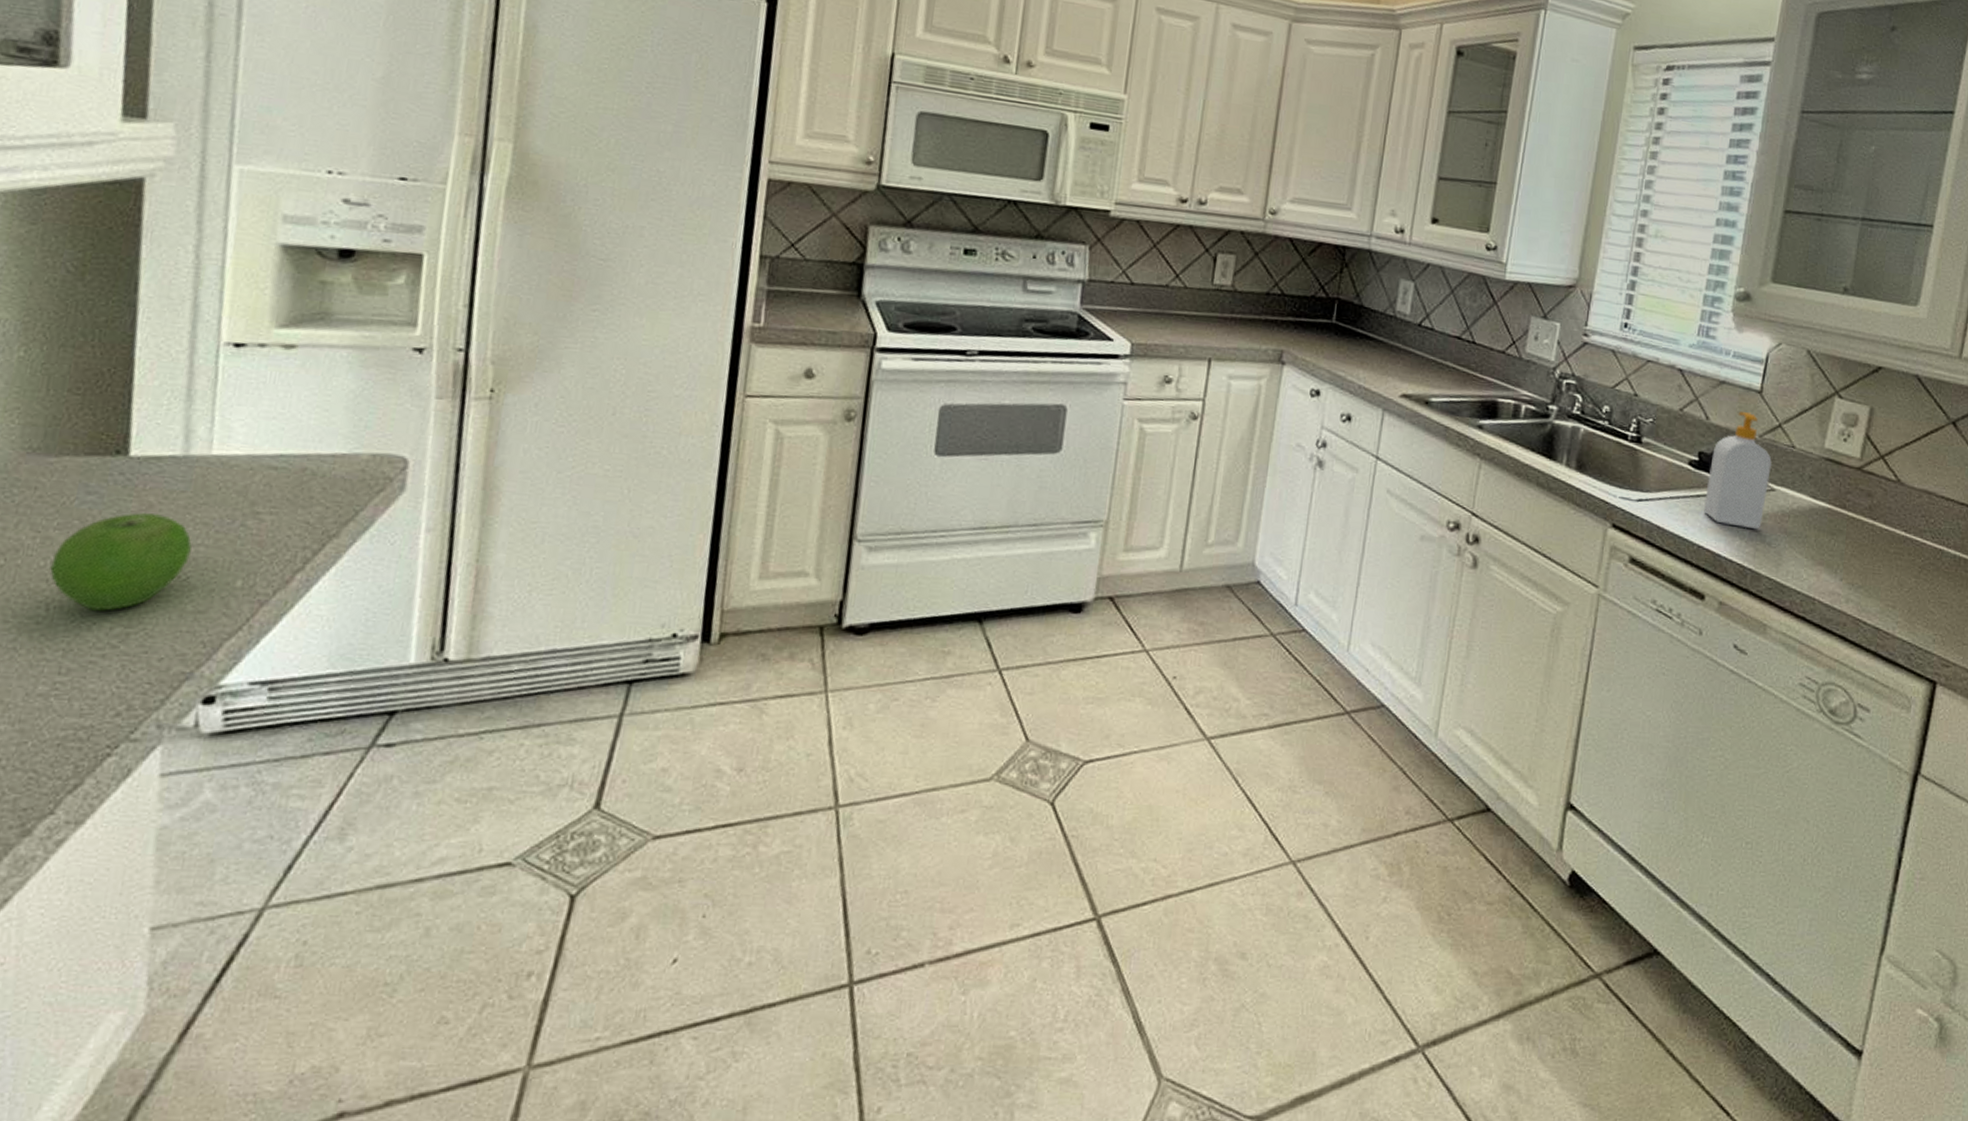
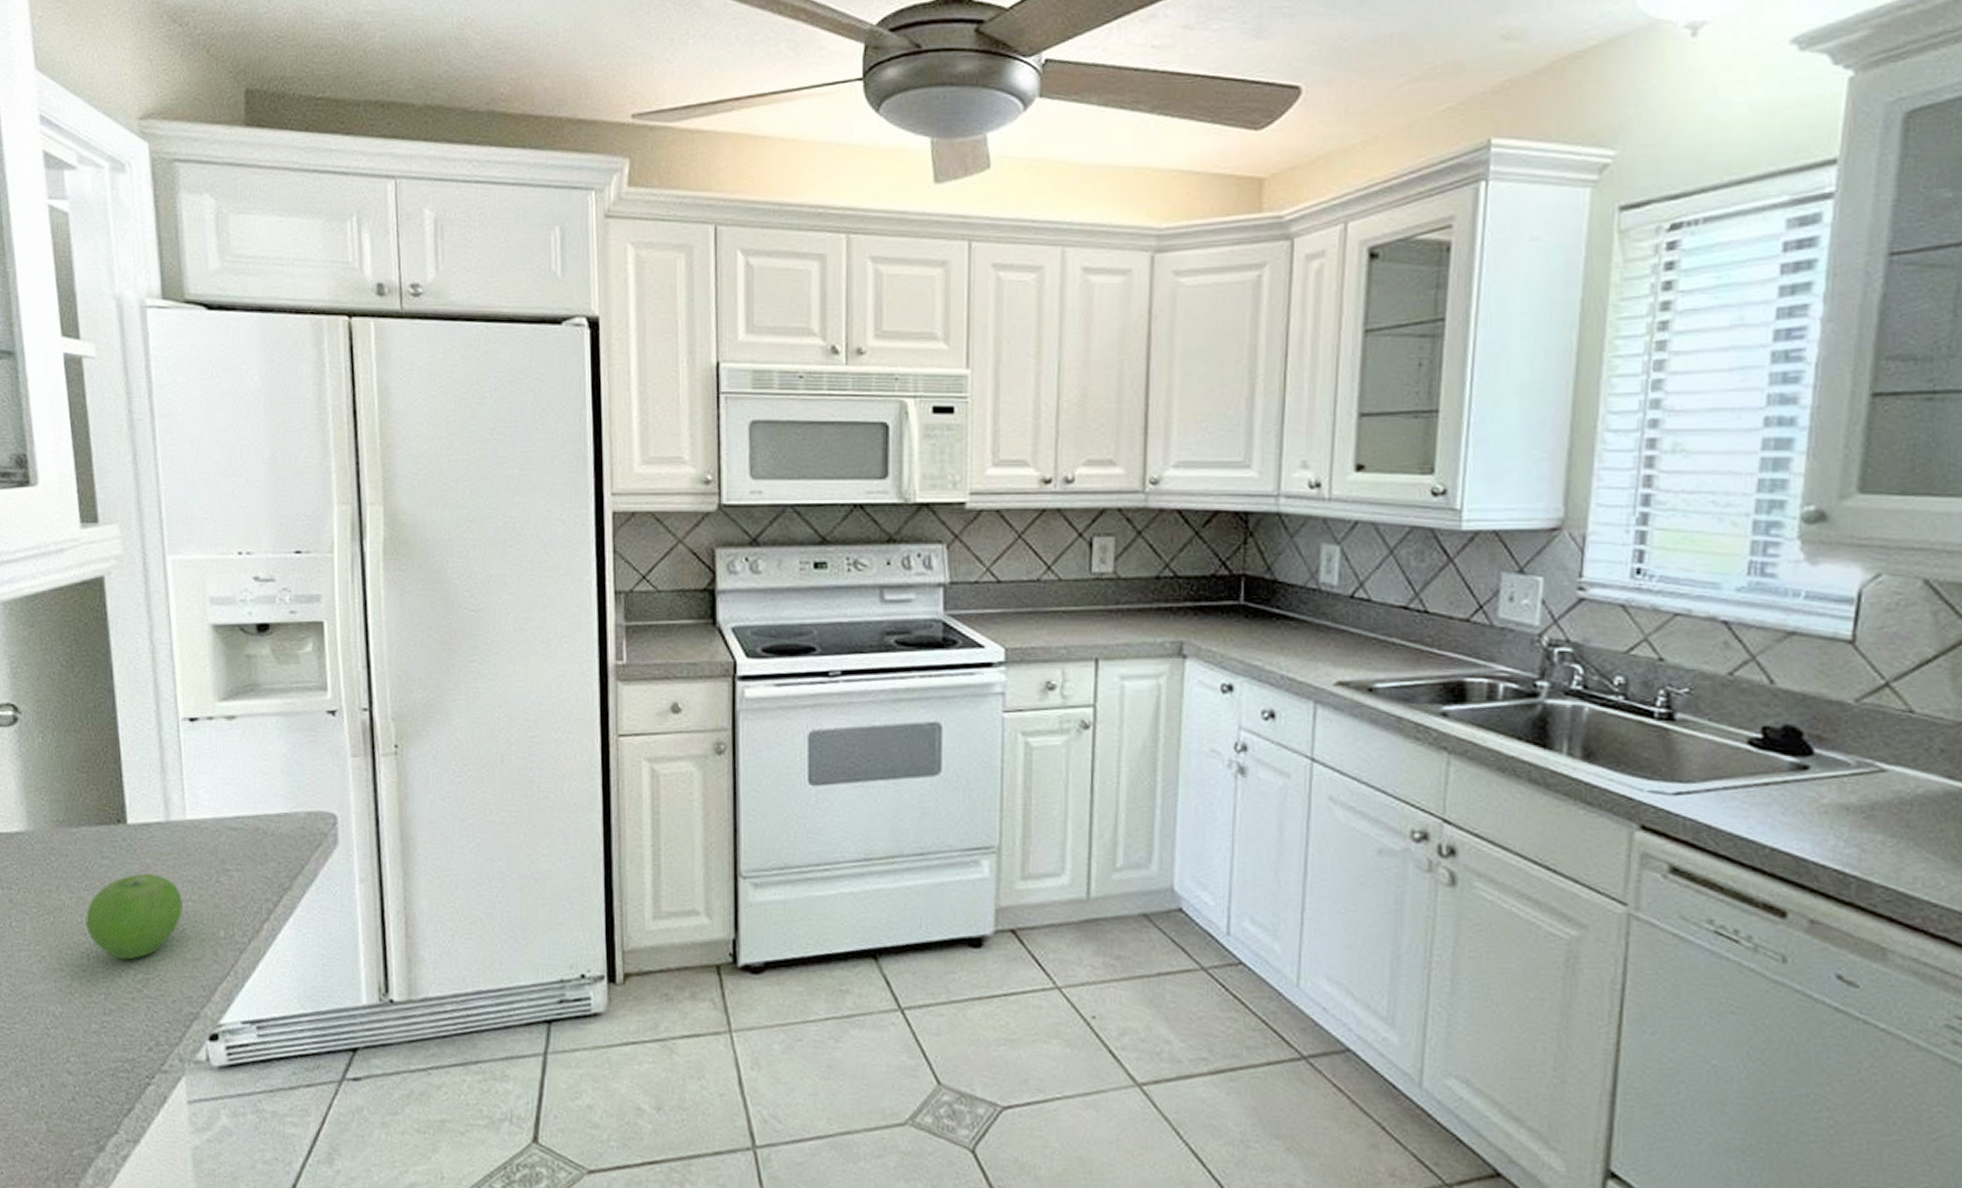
soap bottle: present [1703,412,1773,530] -> none [1774,670,1879,825]

